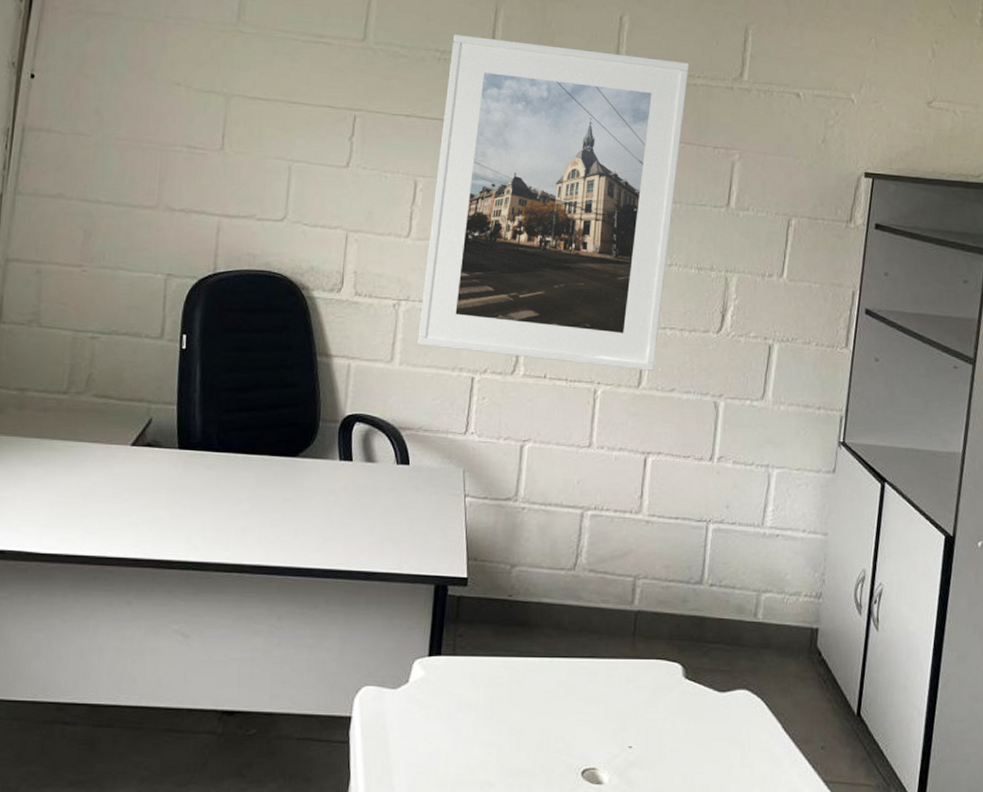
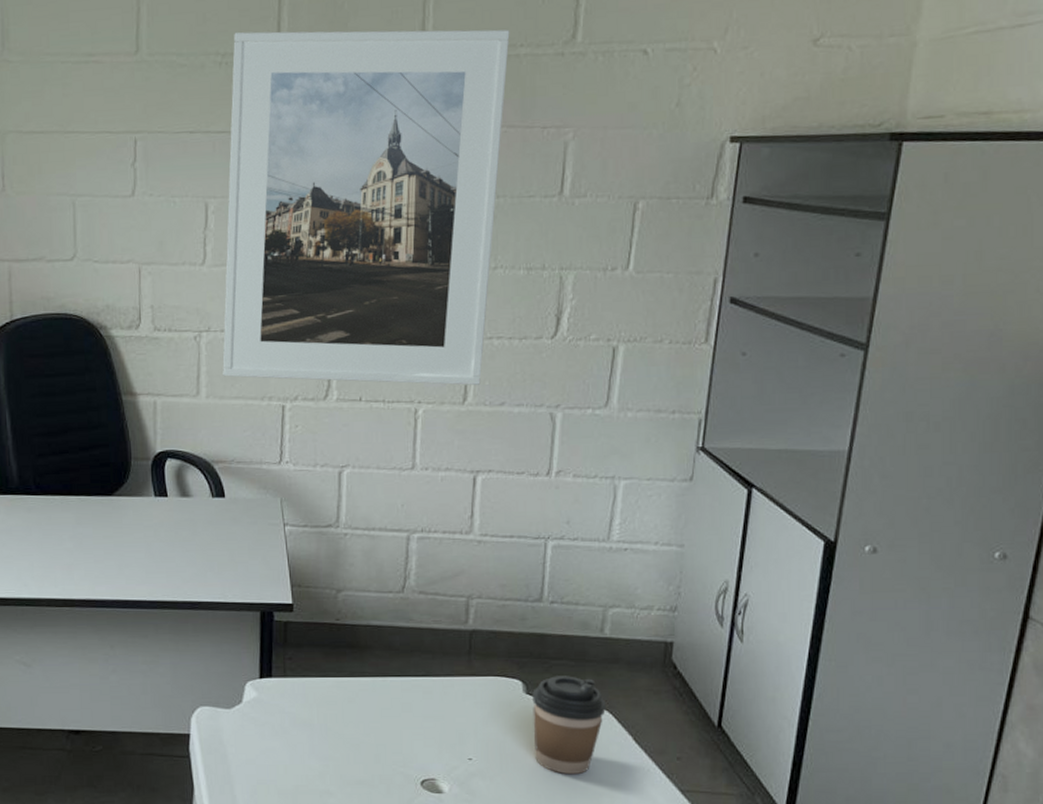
coffee cup: none [691,660,758,765] -> present [532,676,606,775]

